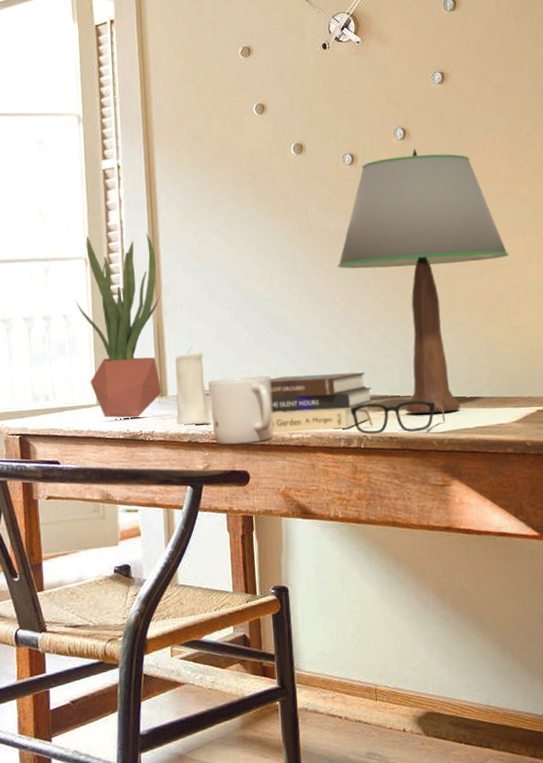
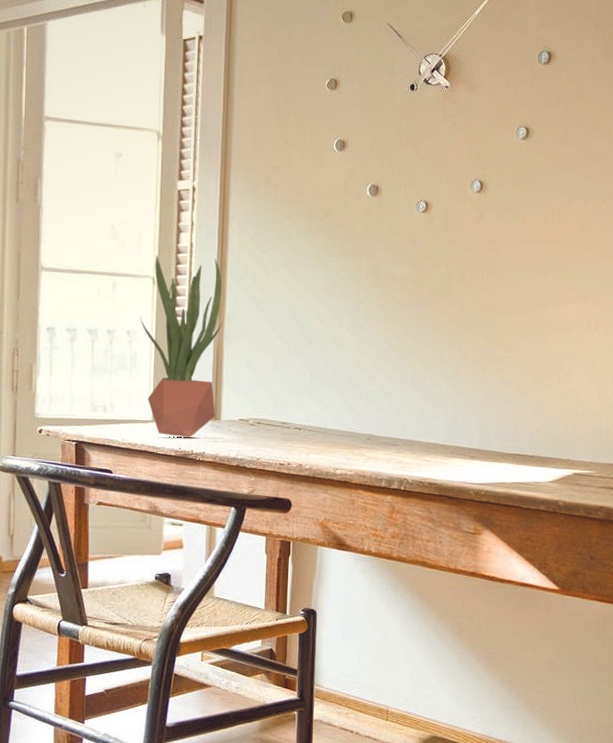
candle: present [175,346,212,425] -> none [227,374,261,451]
mug: present [207,375,274,446] -> none [260,409,322,475]
books: present [270,372,373,433] -> none [318,413,418,470]
table lamp: present [337,148,510,414] -> none [399,203,569,465]
eyeglasses: present [350,400,446,435] -> none [394,449,485,481]

